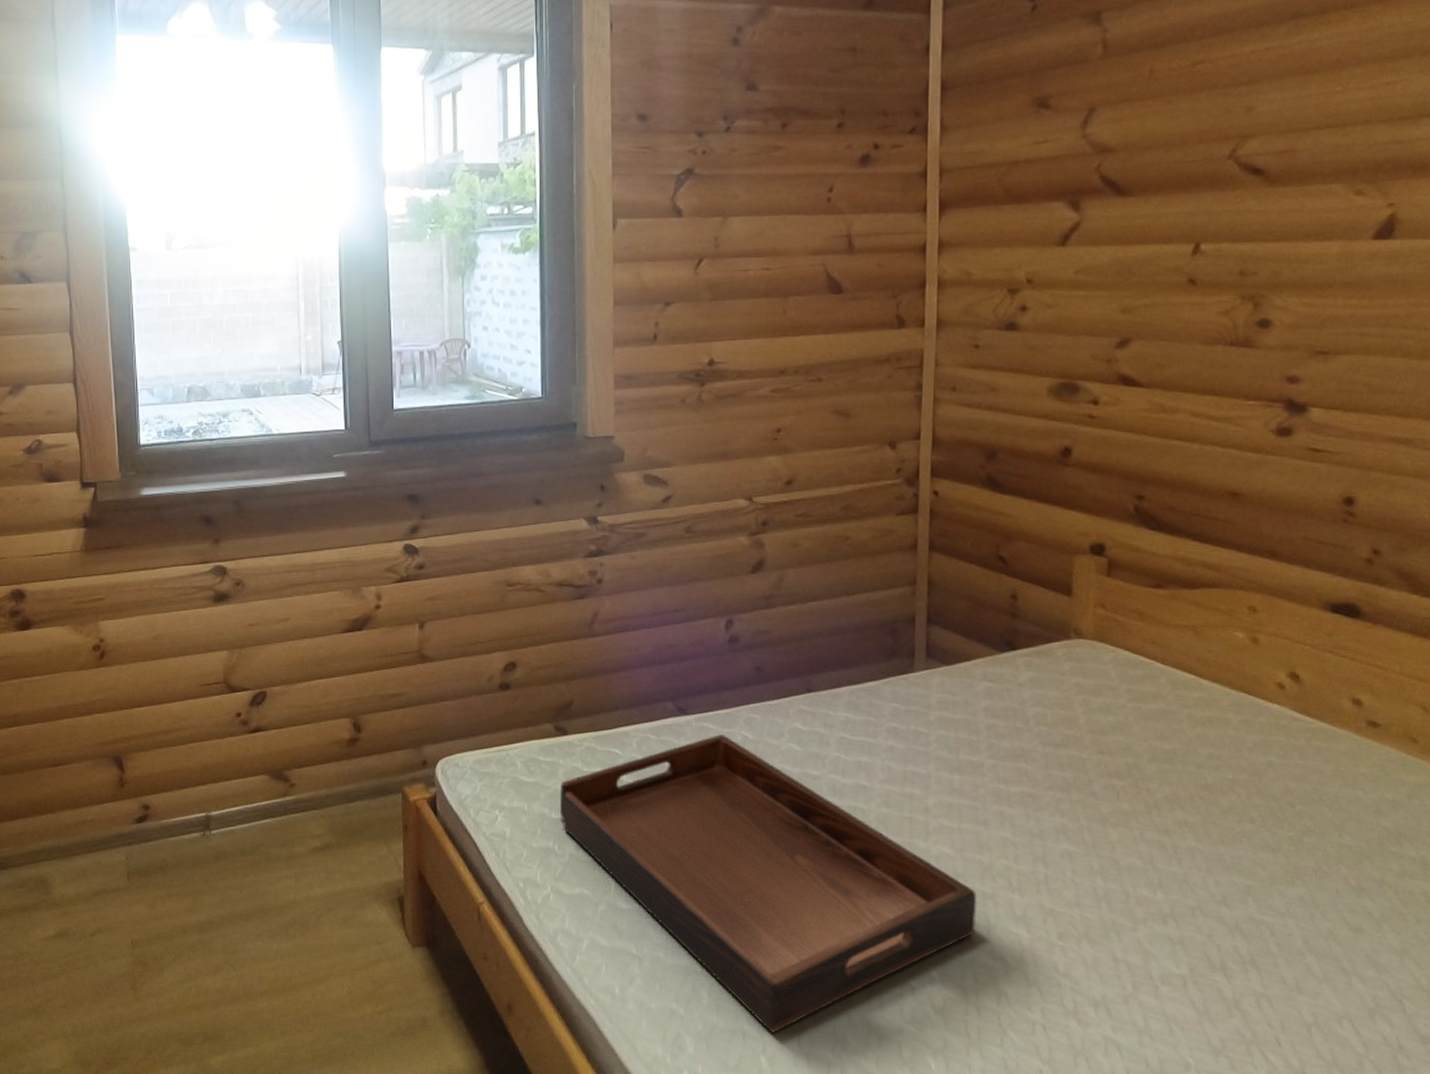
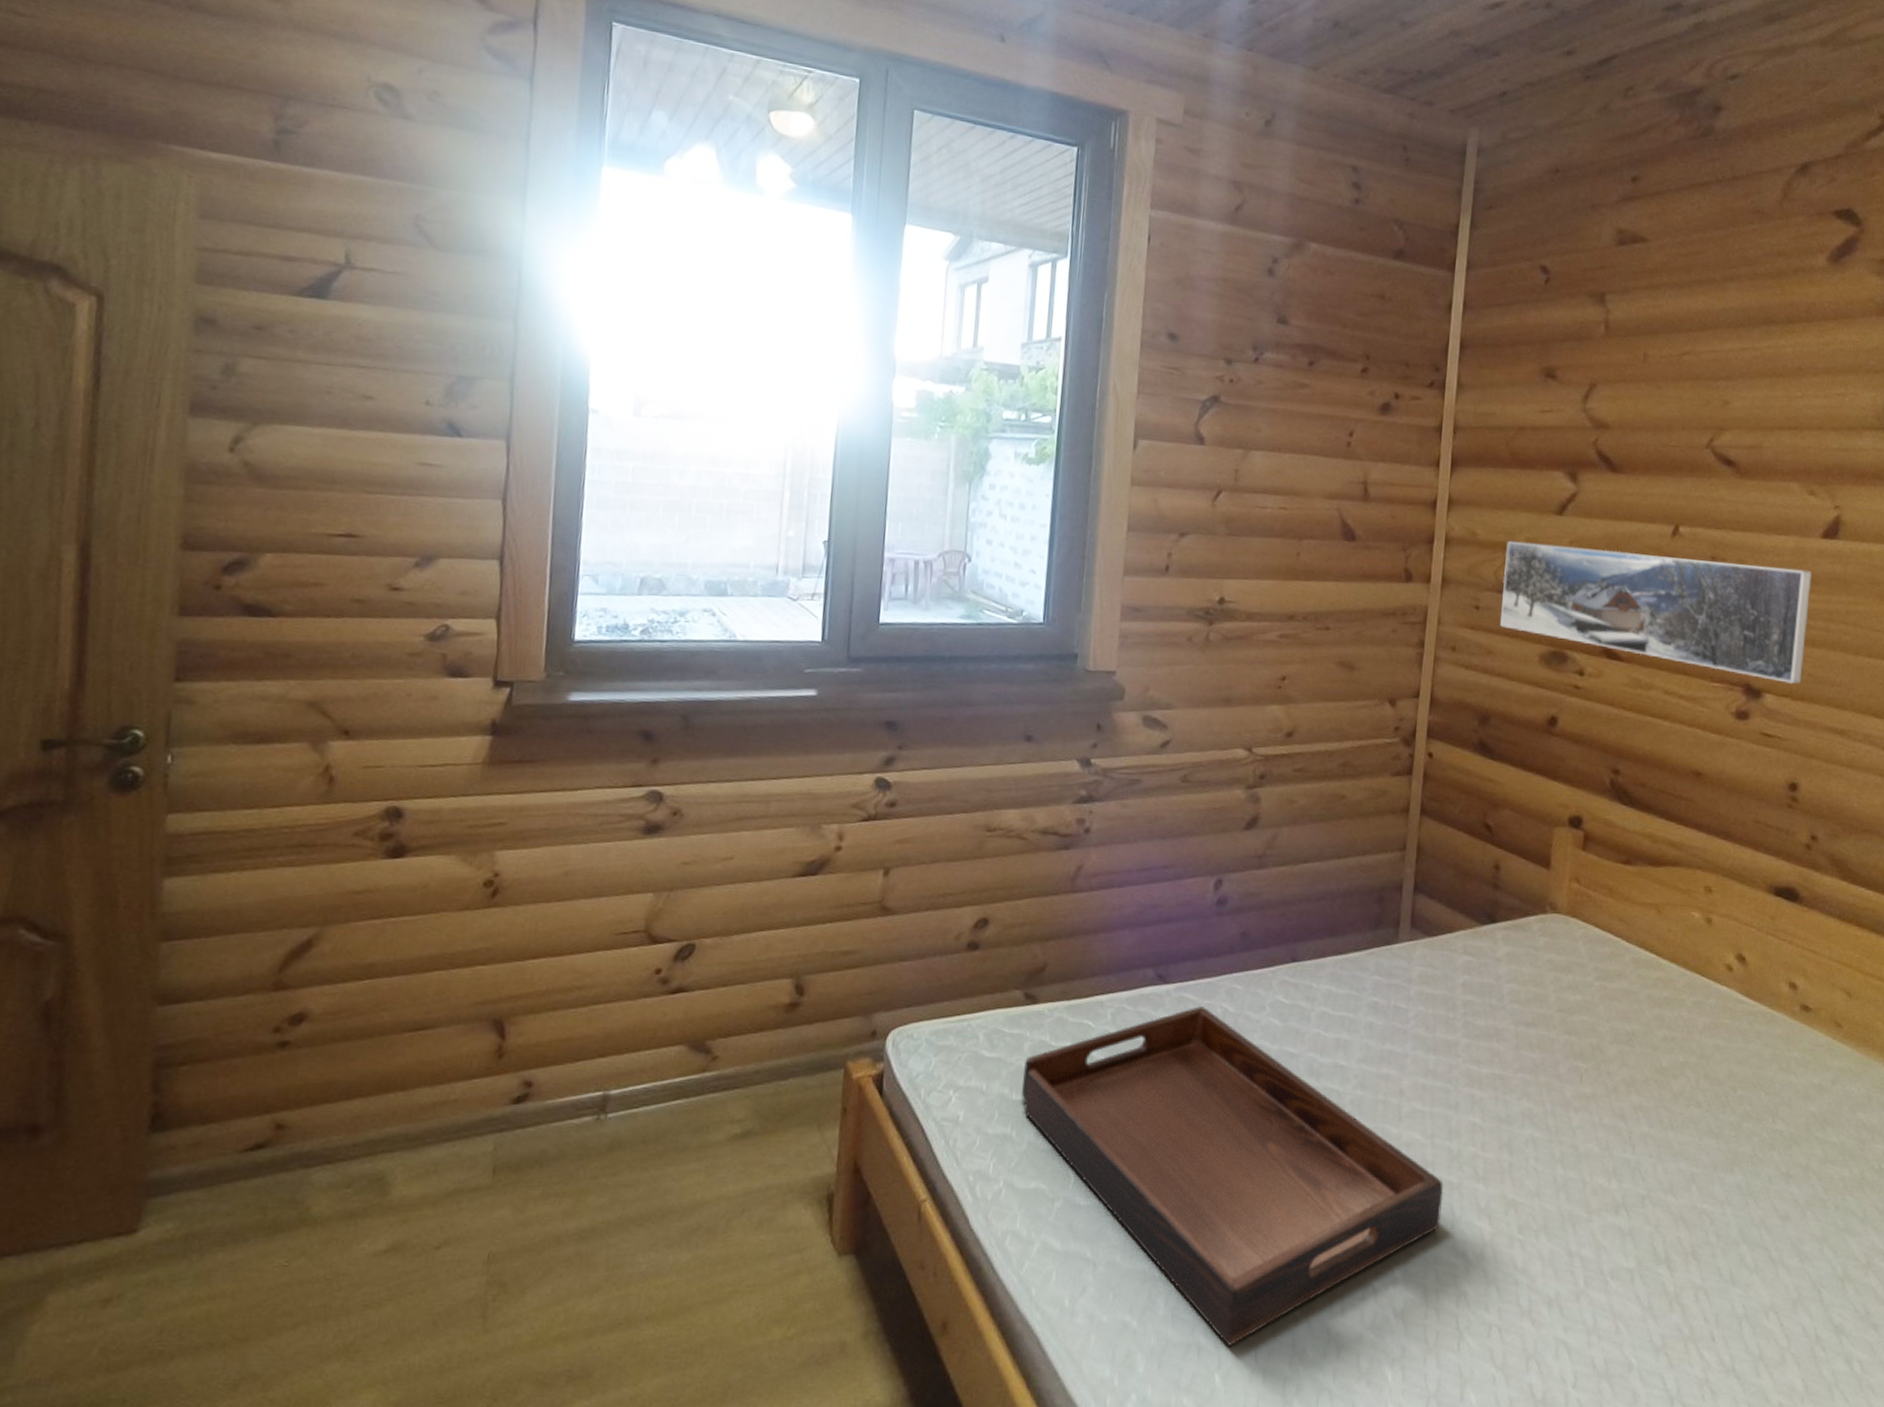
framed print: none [1003,275,1363,395] -> present [1500,540,1812,684]

